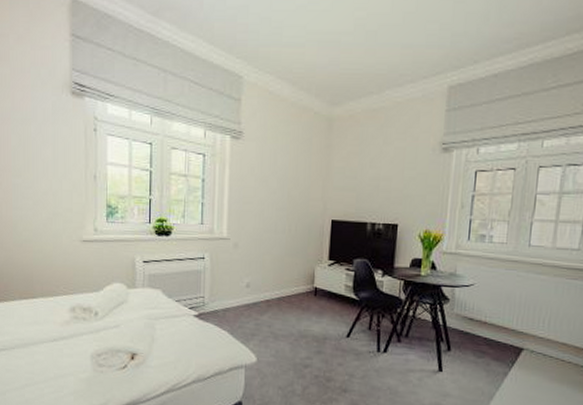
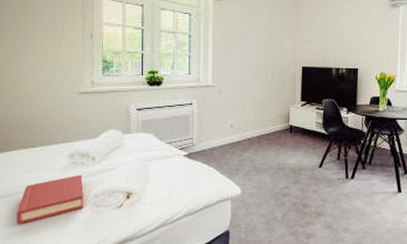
hardback book: none [16,330,86,381] -> present [17,174,84,225]

